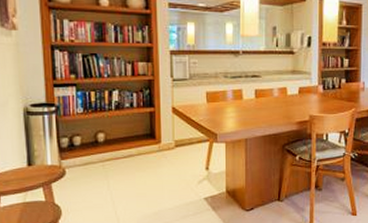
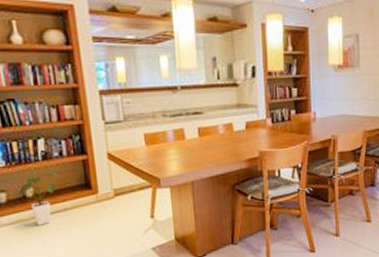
house plant: none [94,121,128,169] -> present [21,172,59,226]

